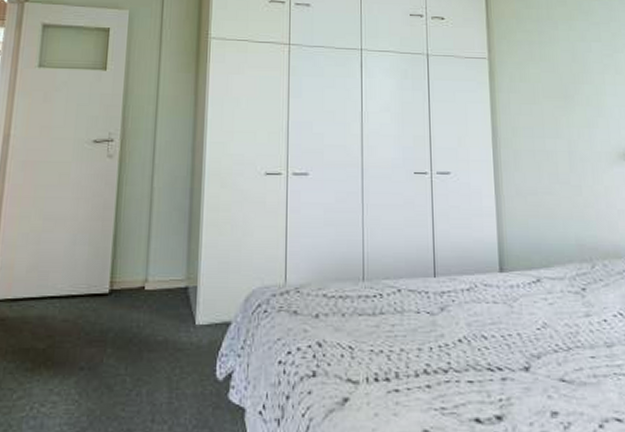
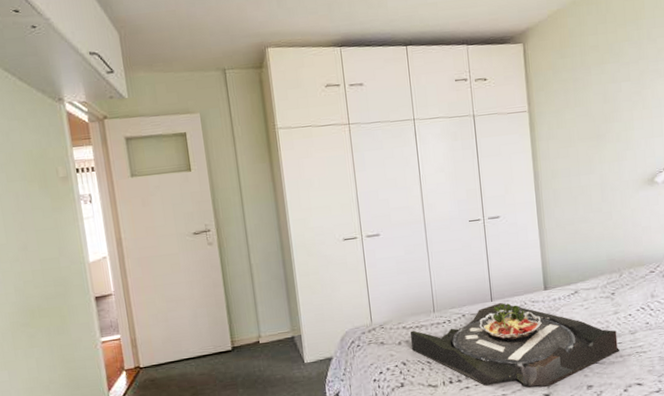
serving tray: none [332,279,592,405] -> present [410,302,619,388]

